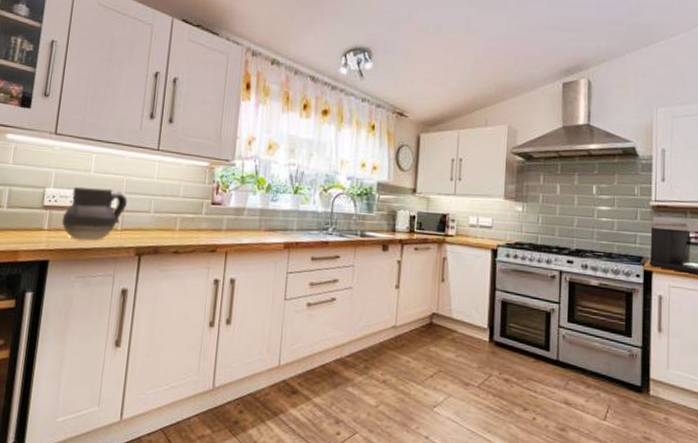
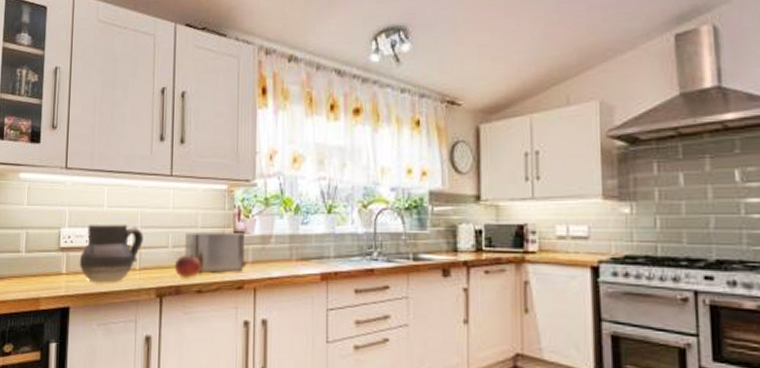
fruit: none [154,219,180,242] -> present [174,254,201,280]
toaster: none [164,201,221,239] -> present [184,233,246,274]

